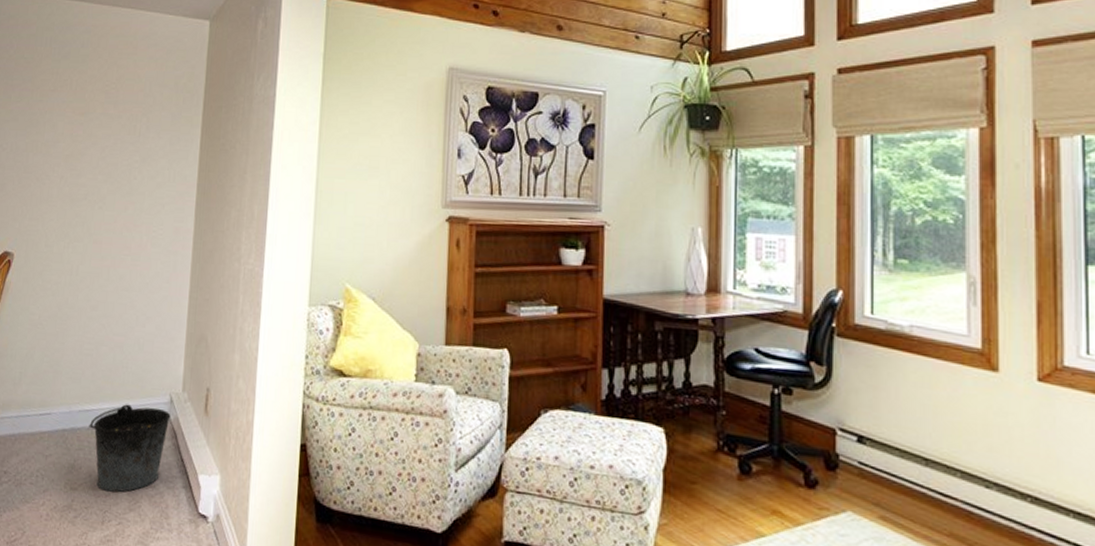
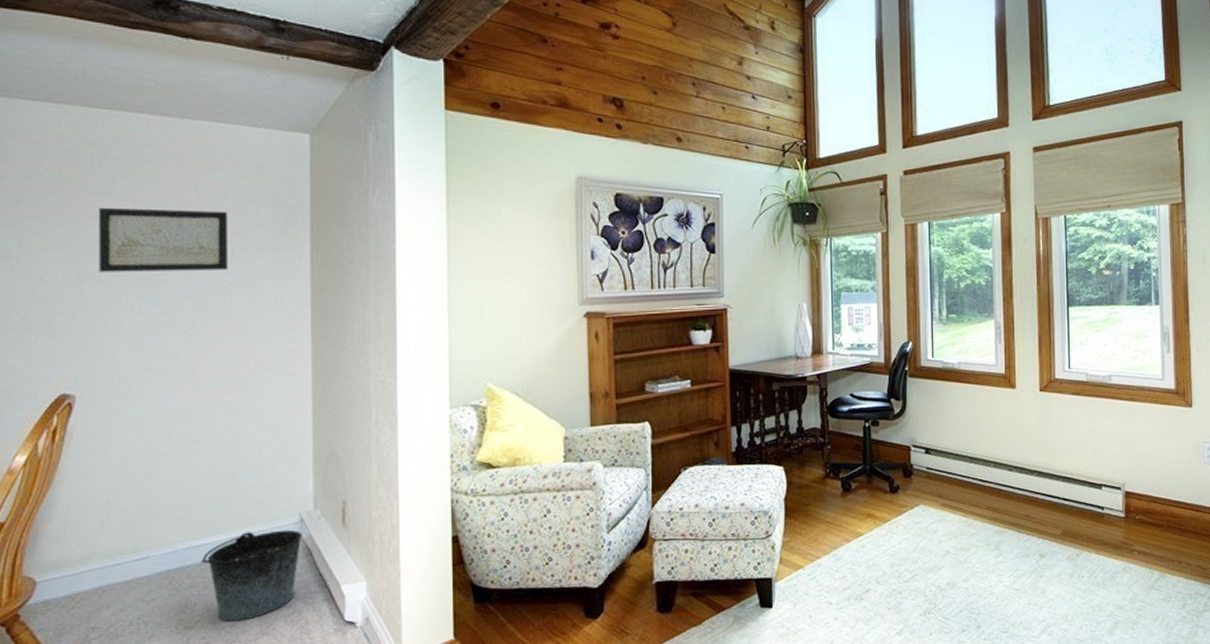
wall art: none [41,85,139,148] -> present [98,207,228,272]

